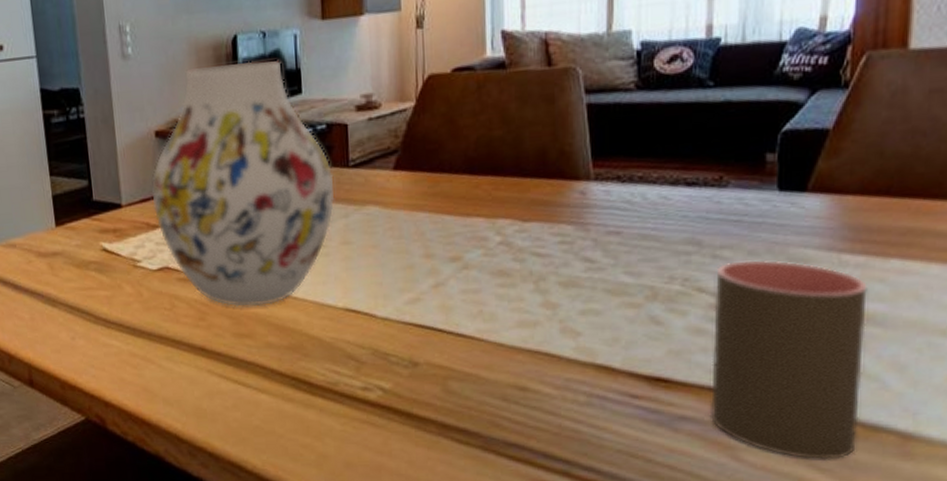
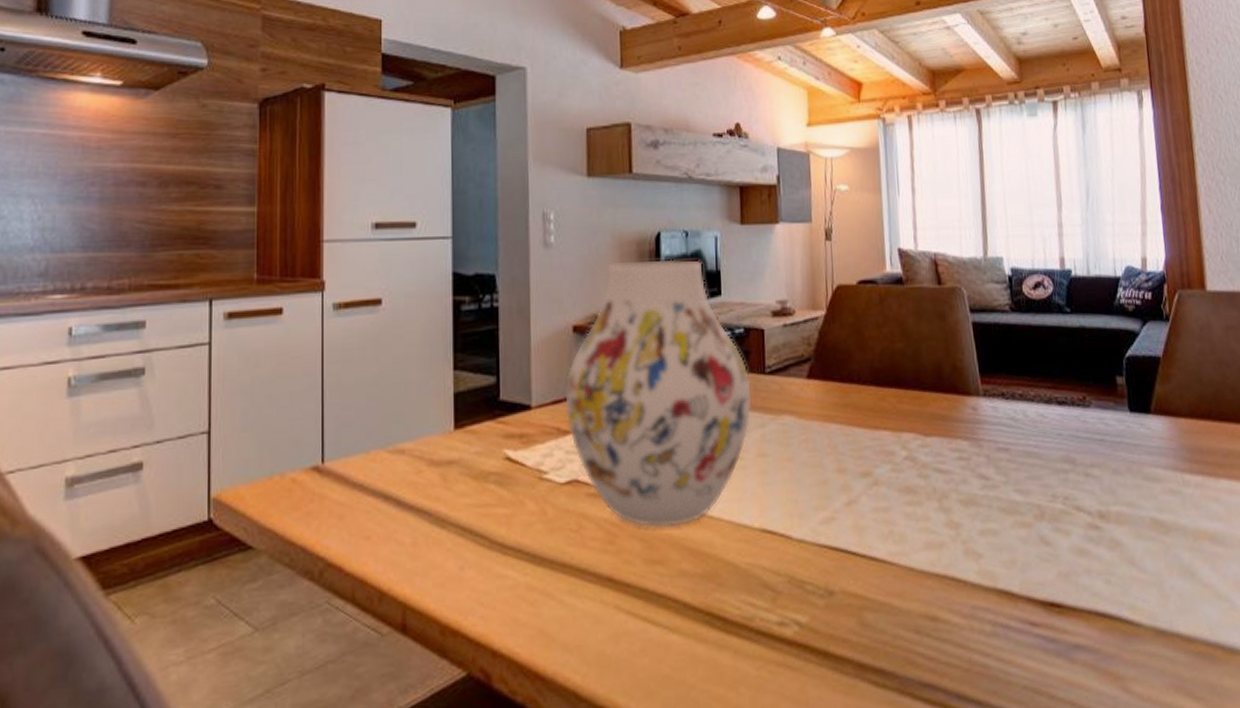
cup: present [709,259,868,460] -> none [1089,478,1220,688]

